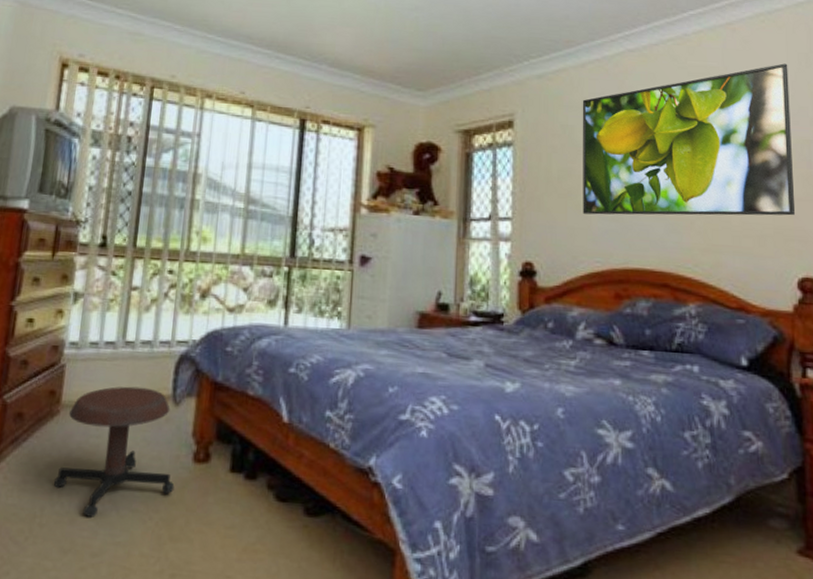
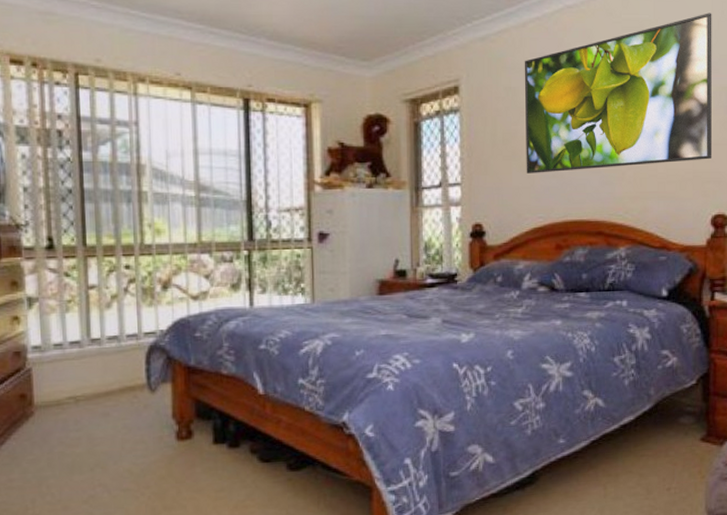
stool: present [53,386,175,517] -> none [40,380,162,502]

